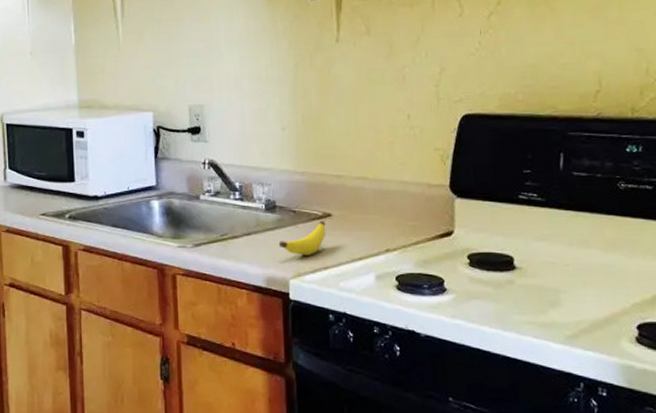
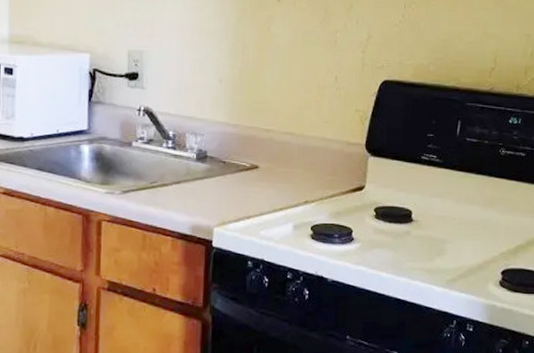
banana: present [278,221,326,255] -> none [206,172,253,205]

